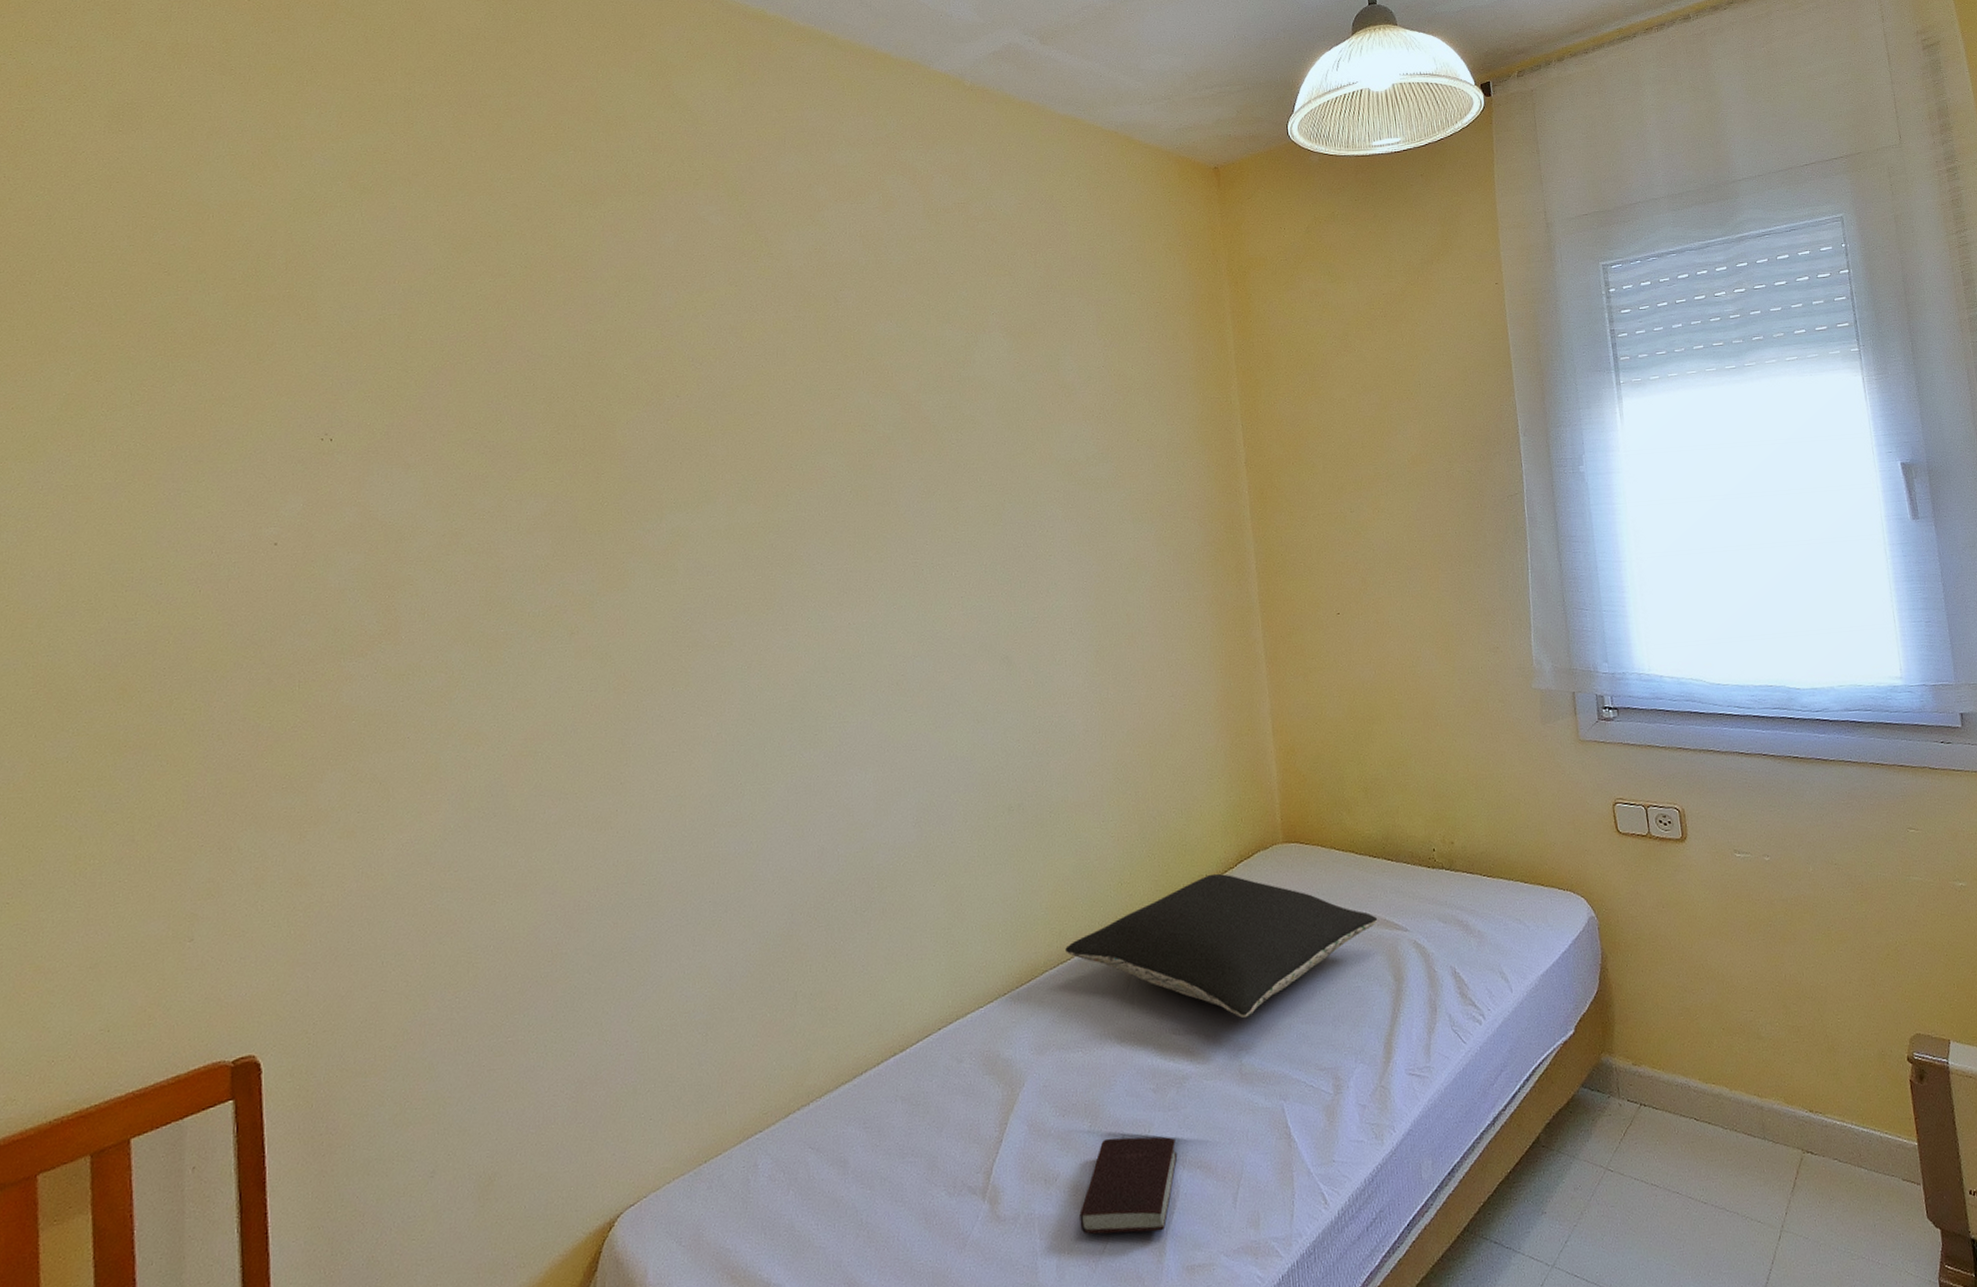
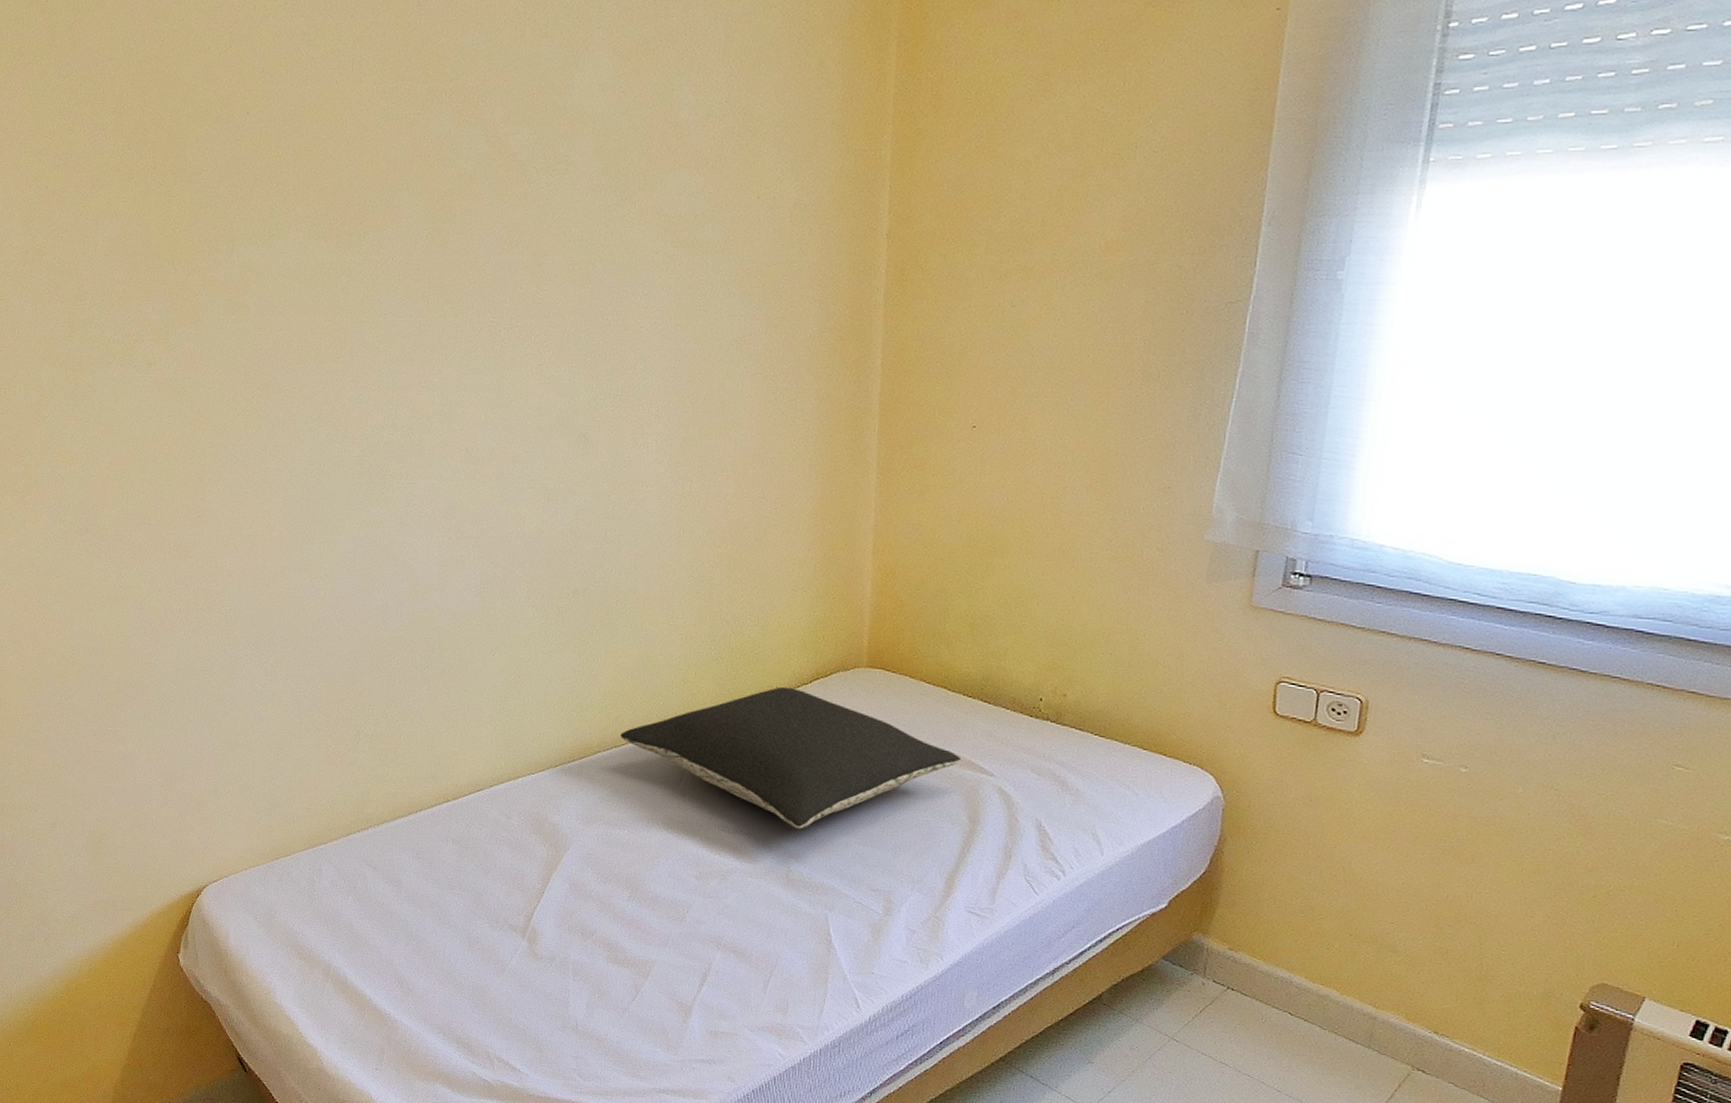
book: present [1079,1137,1178,1234] -> none [612,910,713,997]

